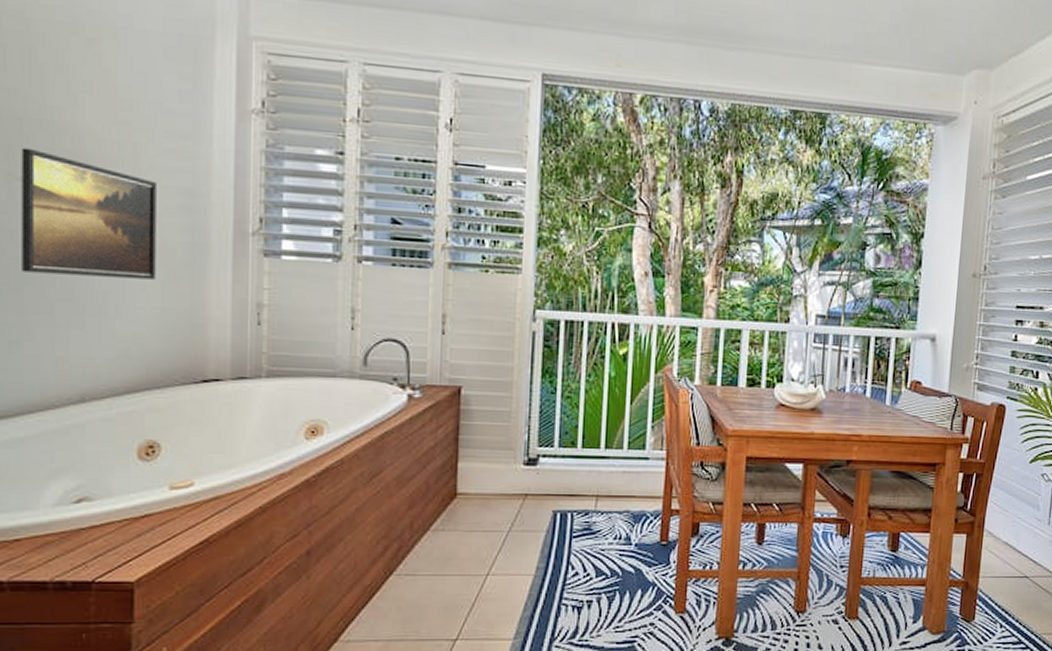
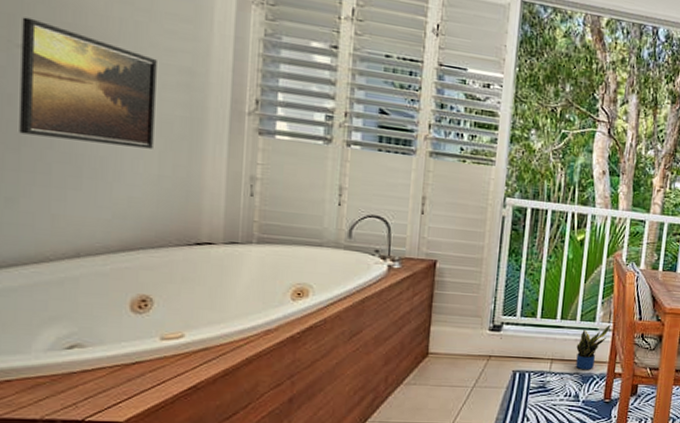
potted plant: none [625,452,664,507] -> present [576,324,611,370]

